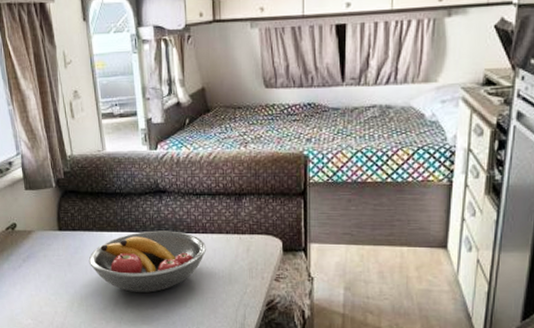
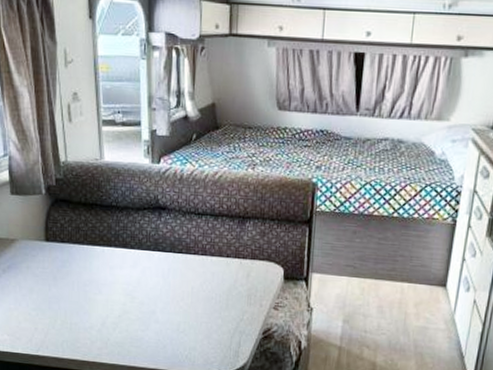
fruit bowl: present [88,230,207,293] -> none [76,248,205,314]

